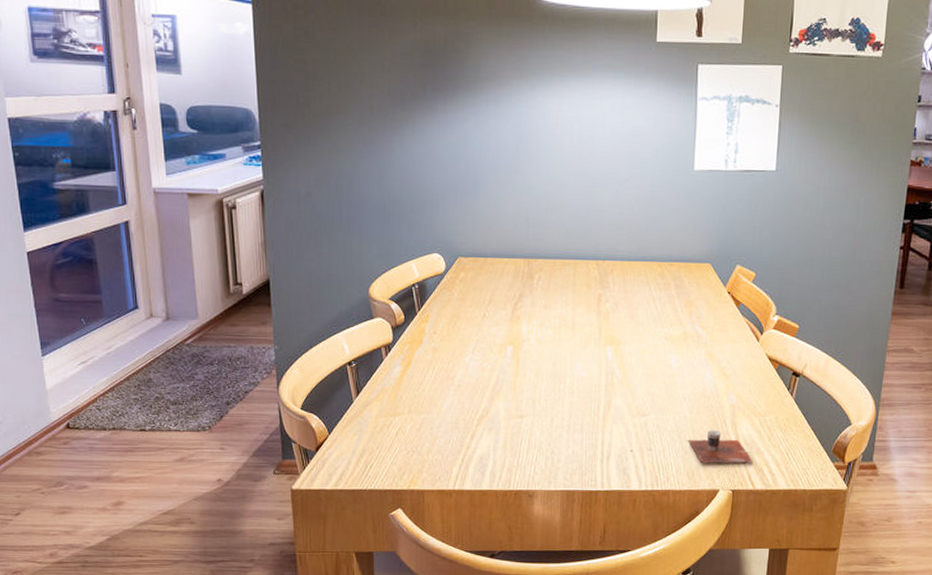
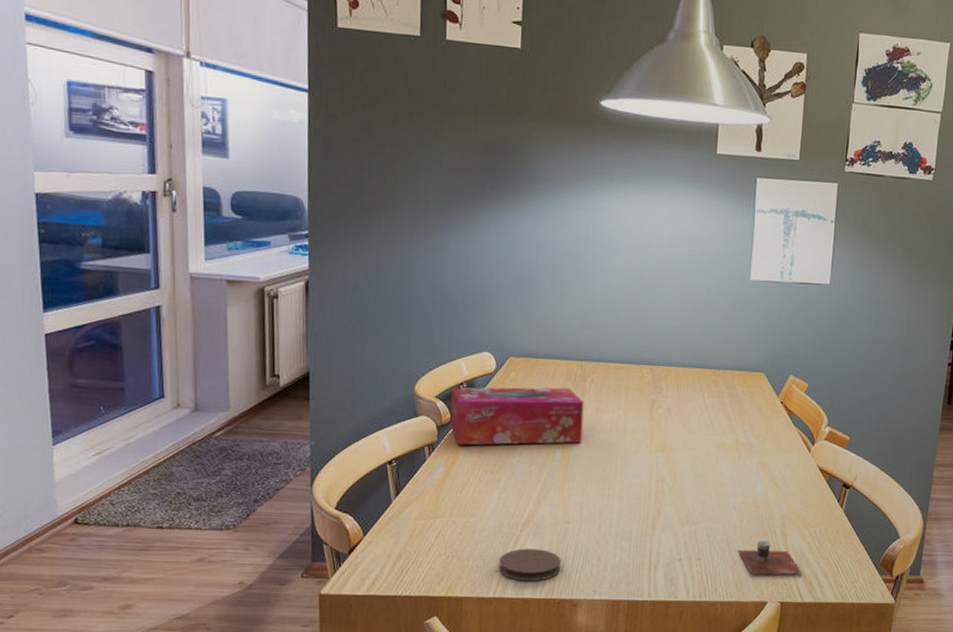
tissue box: none [403,285,533,345] -> present [450,387,584,445]
coaster: none [456,443,516,474] -> present [498,548,561,582]

